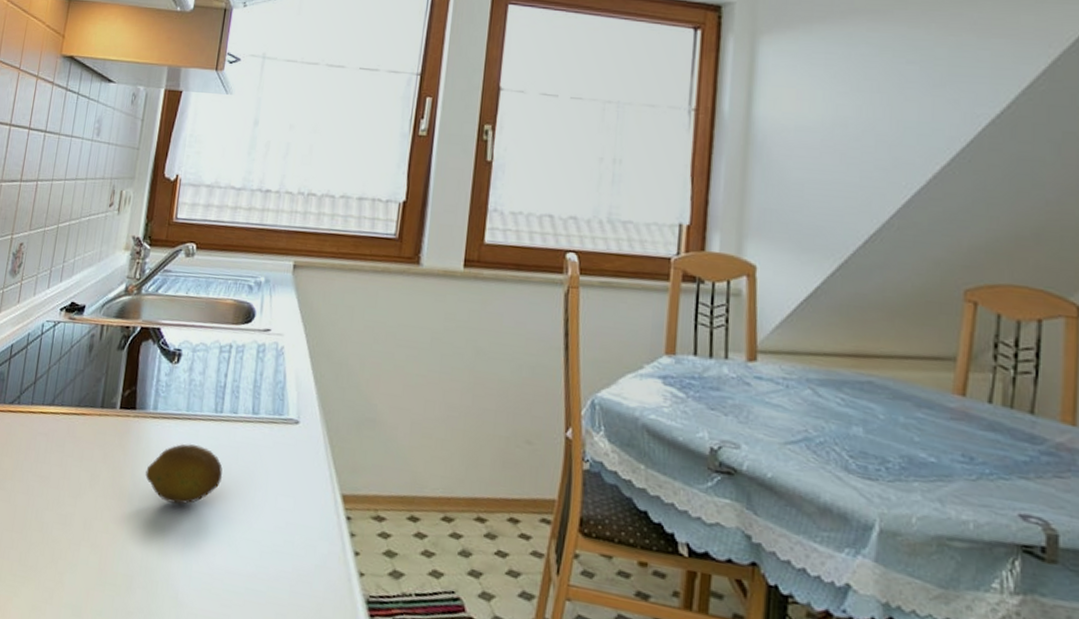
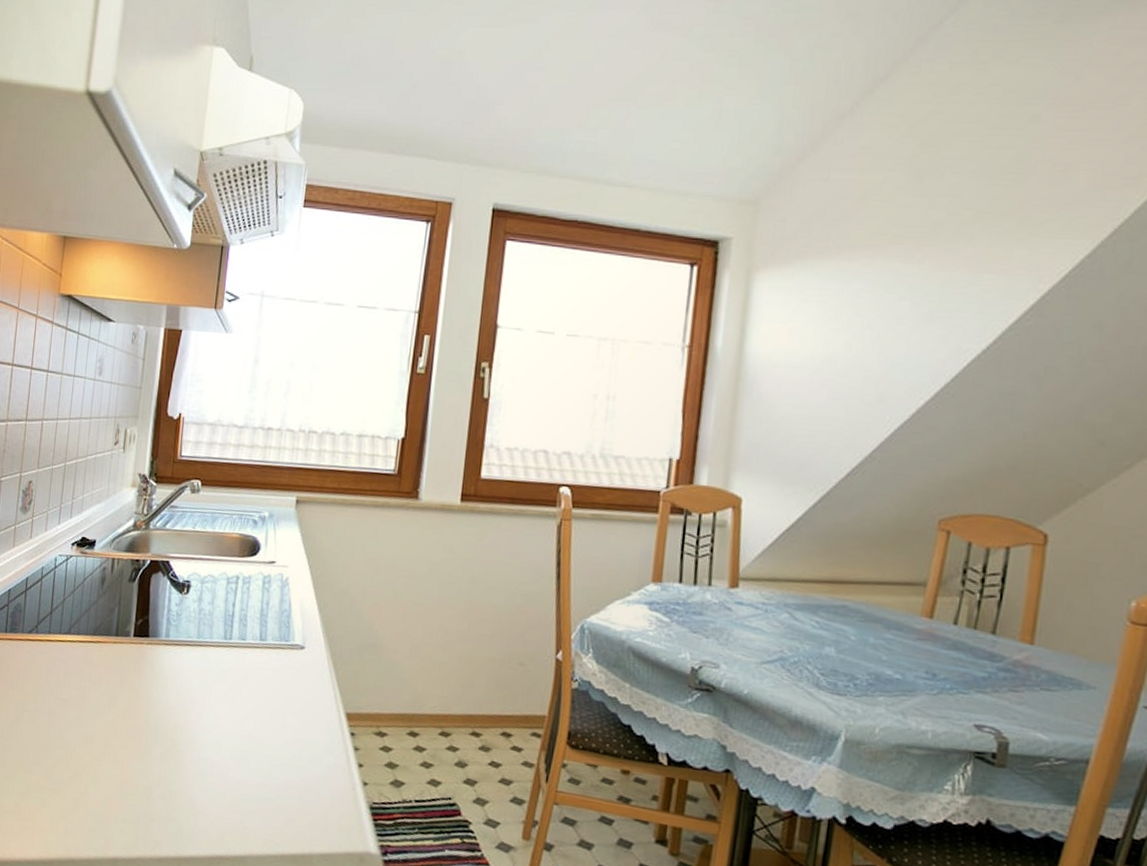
fruit: present [145,443,223,504] -> none [160,668,234,723]

